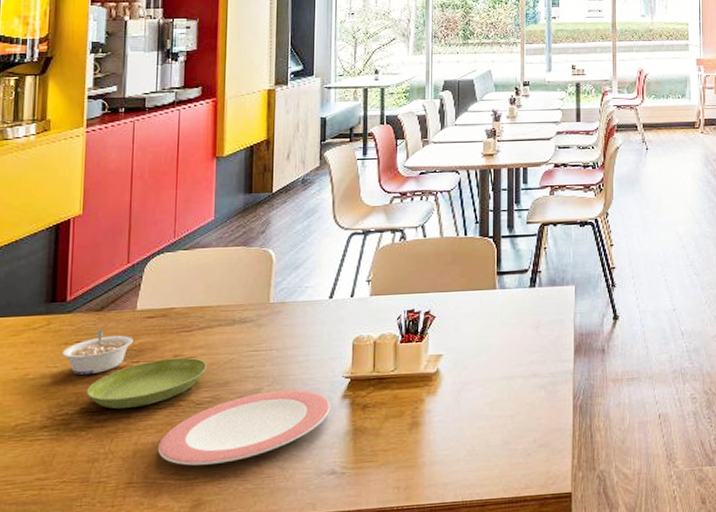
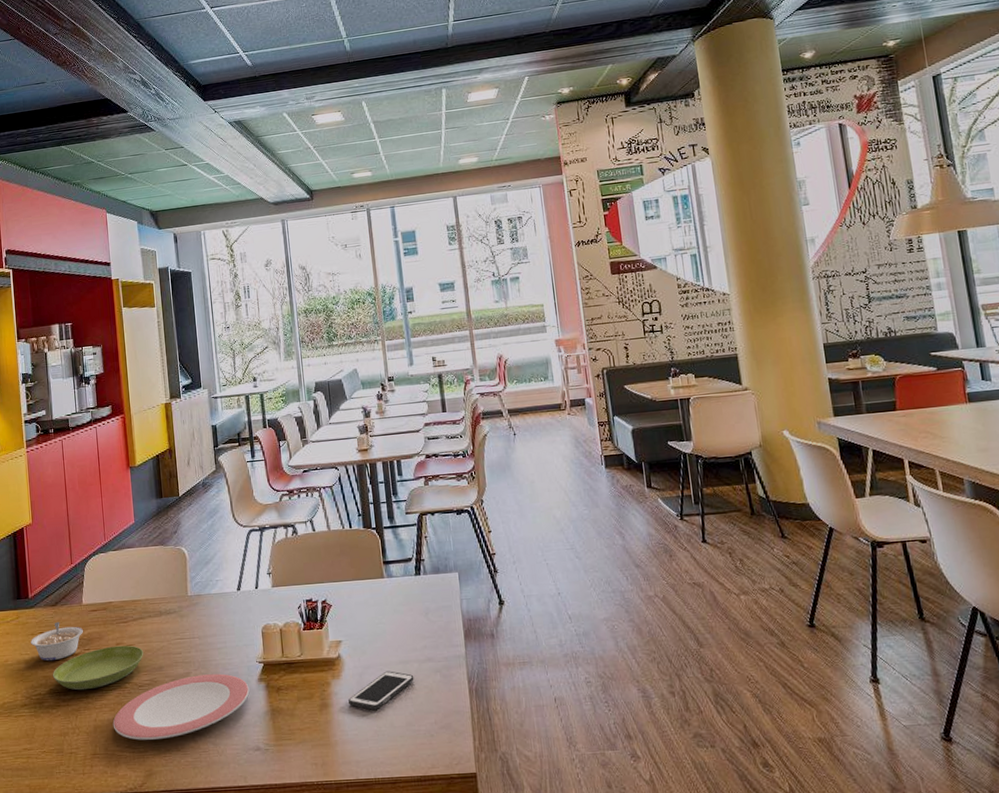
cell phone: none [443,387,517,428] -> present [348,671,414,710]

